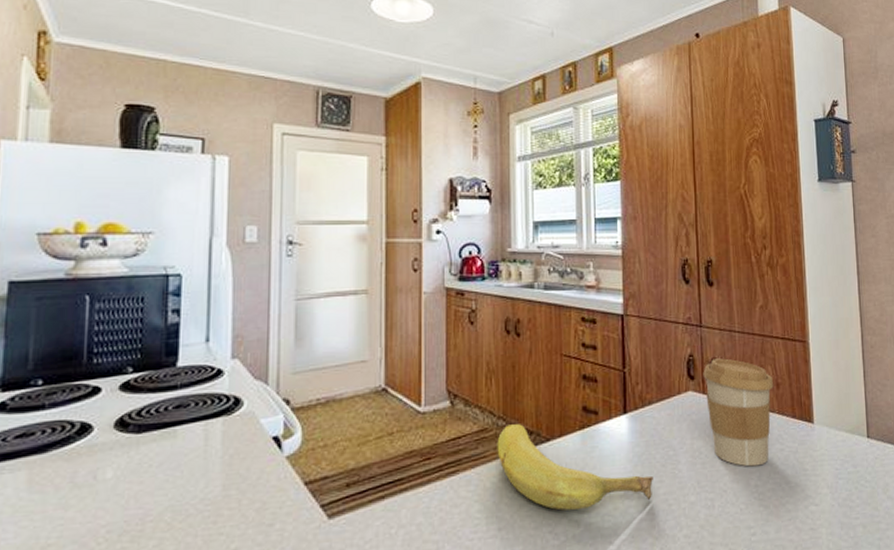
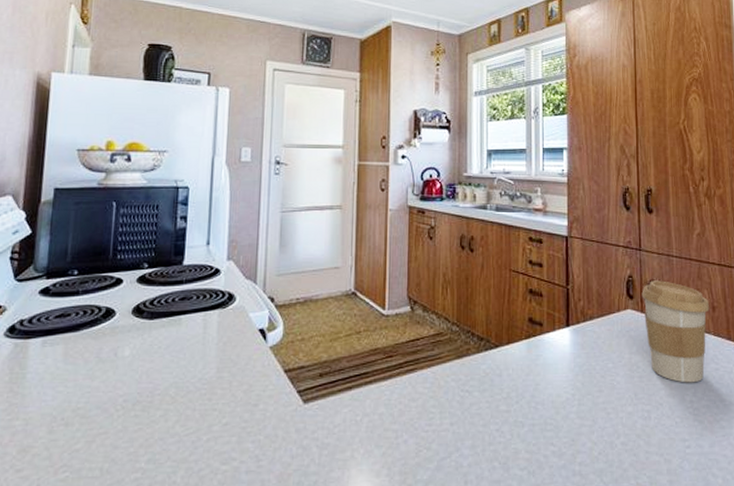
fruit: present [497,424,653,511] -> none [451,330,593,411]

